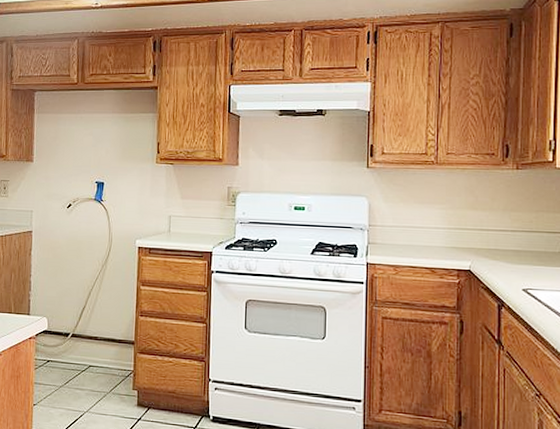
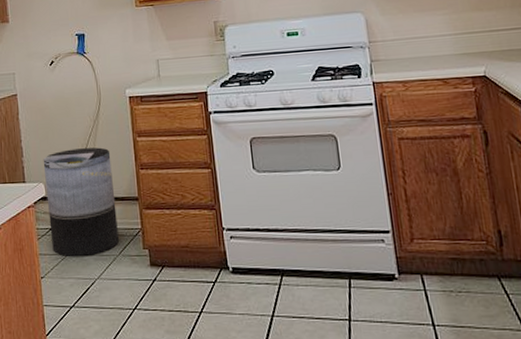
trash can: none [47,289,114,390] -> present [43,147,120,256]

